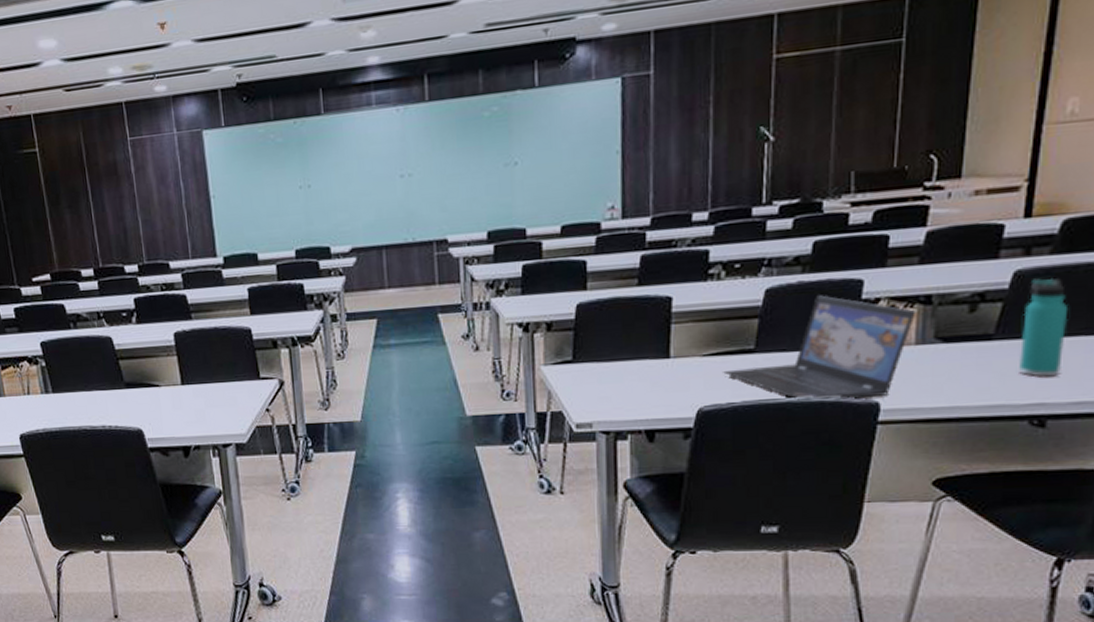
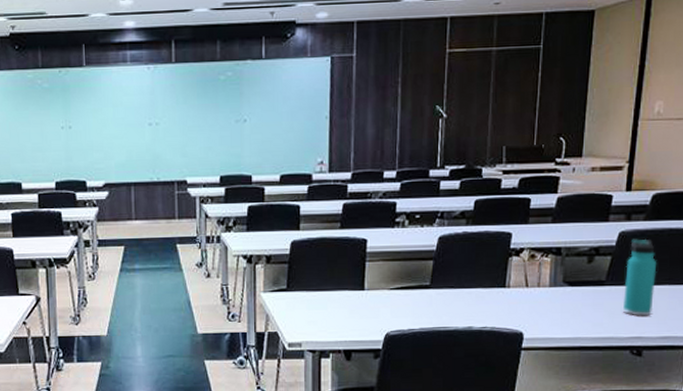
laptop: present [723,295,916,400] -> none [406,244,550,329]

